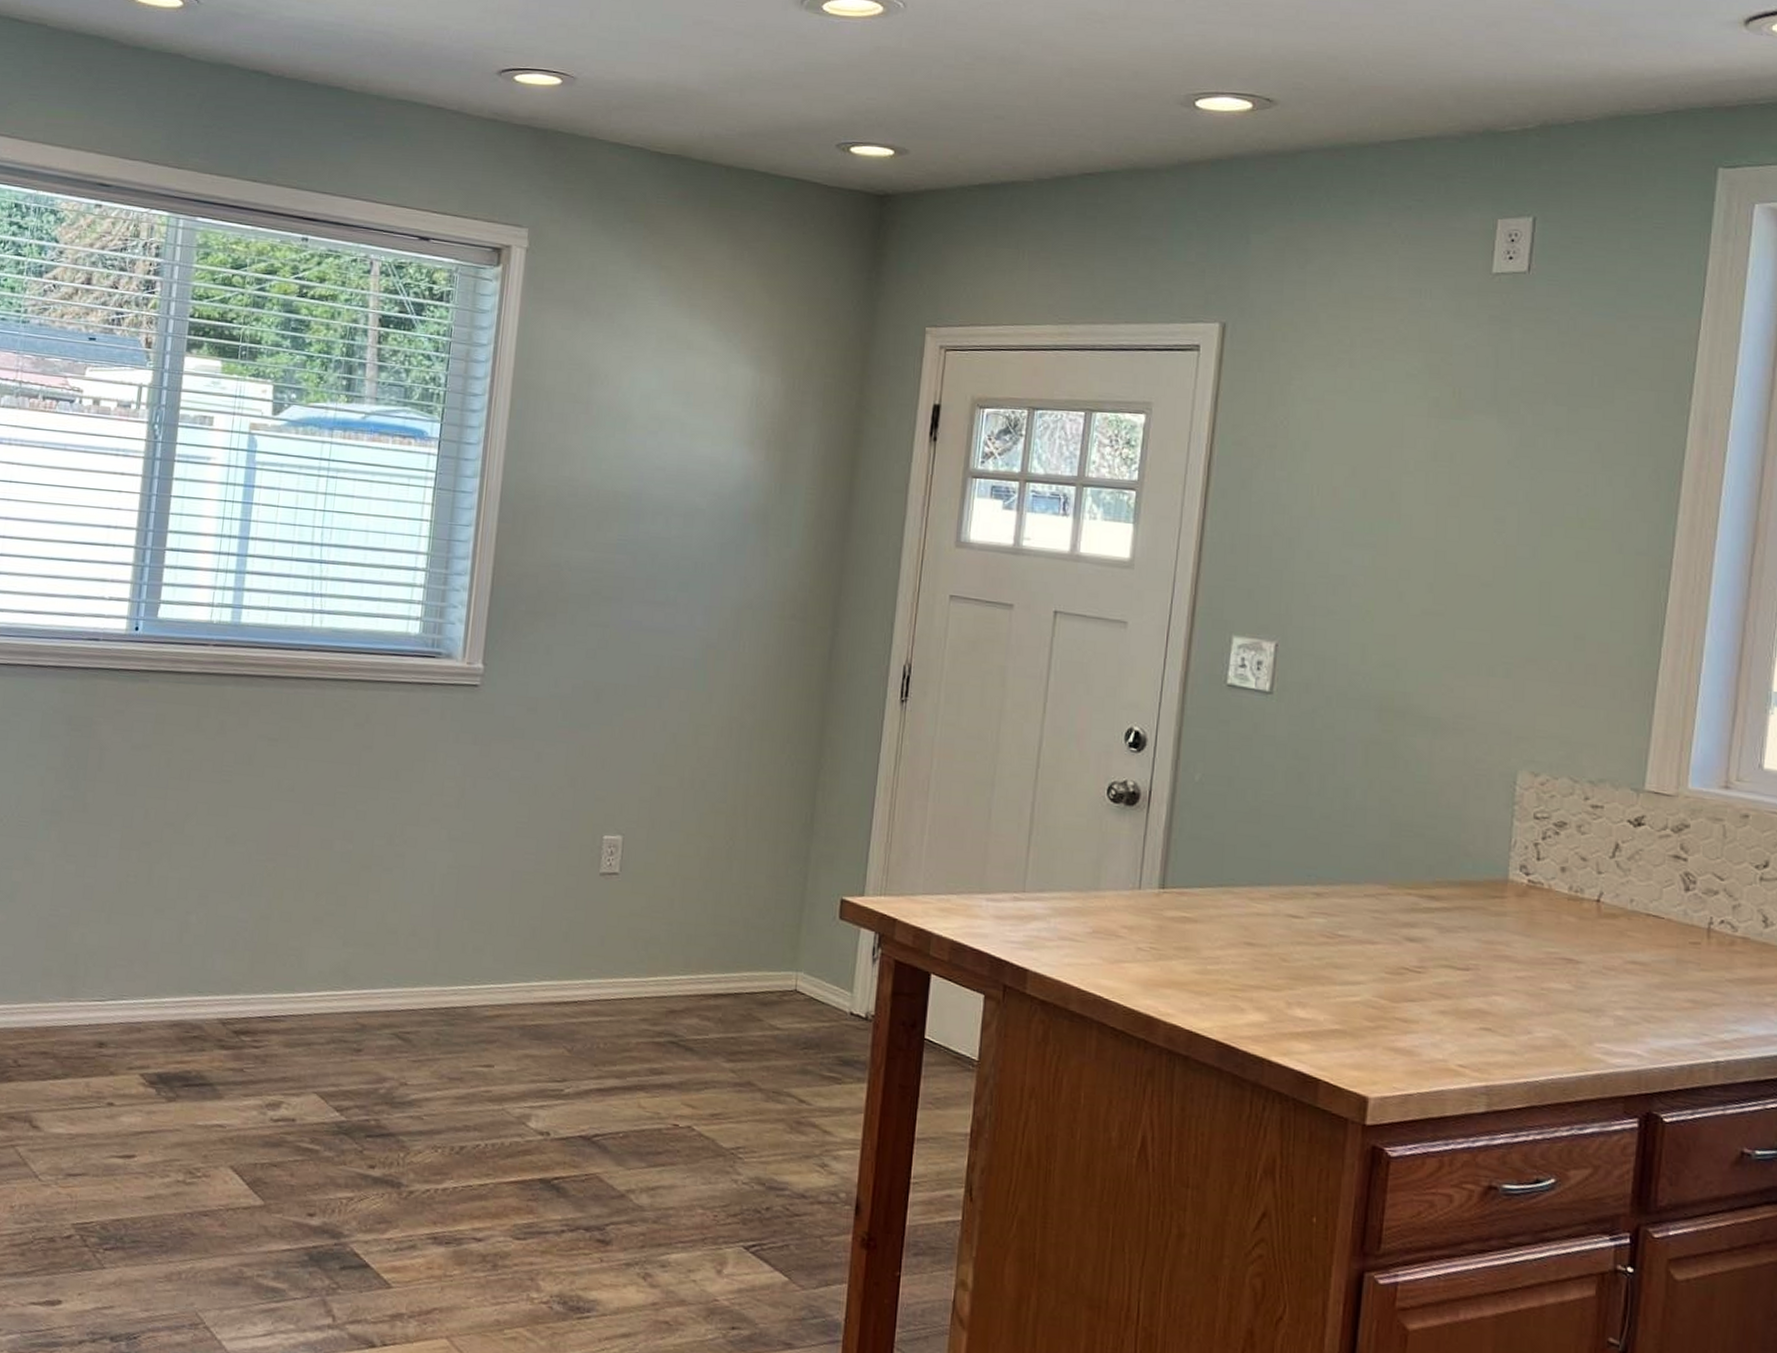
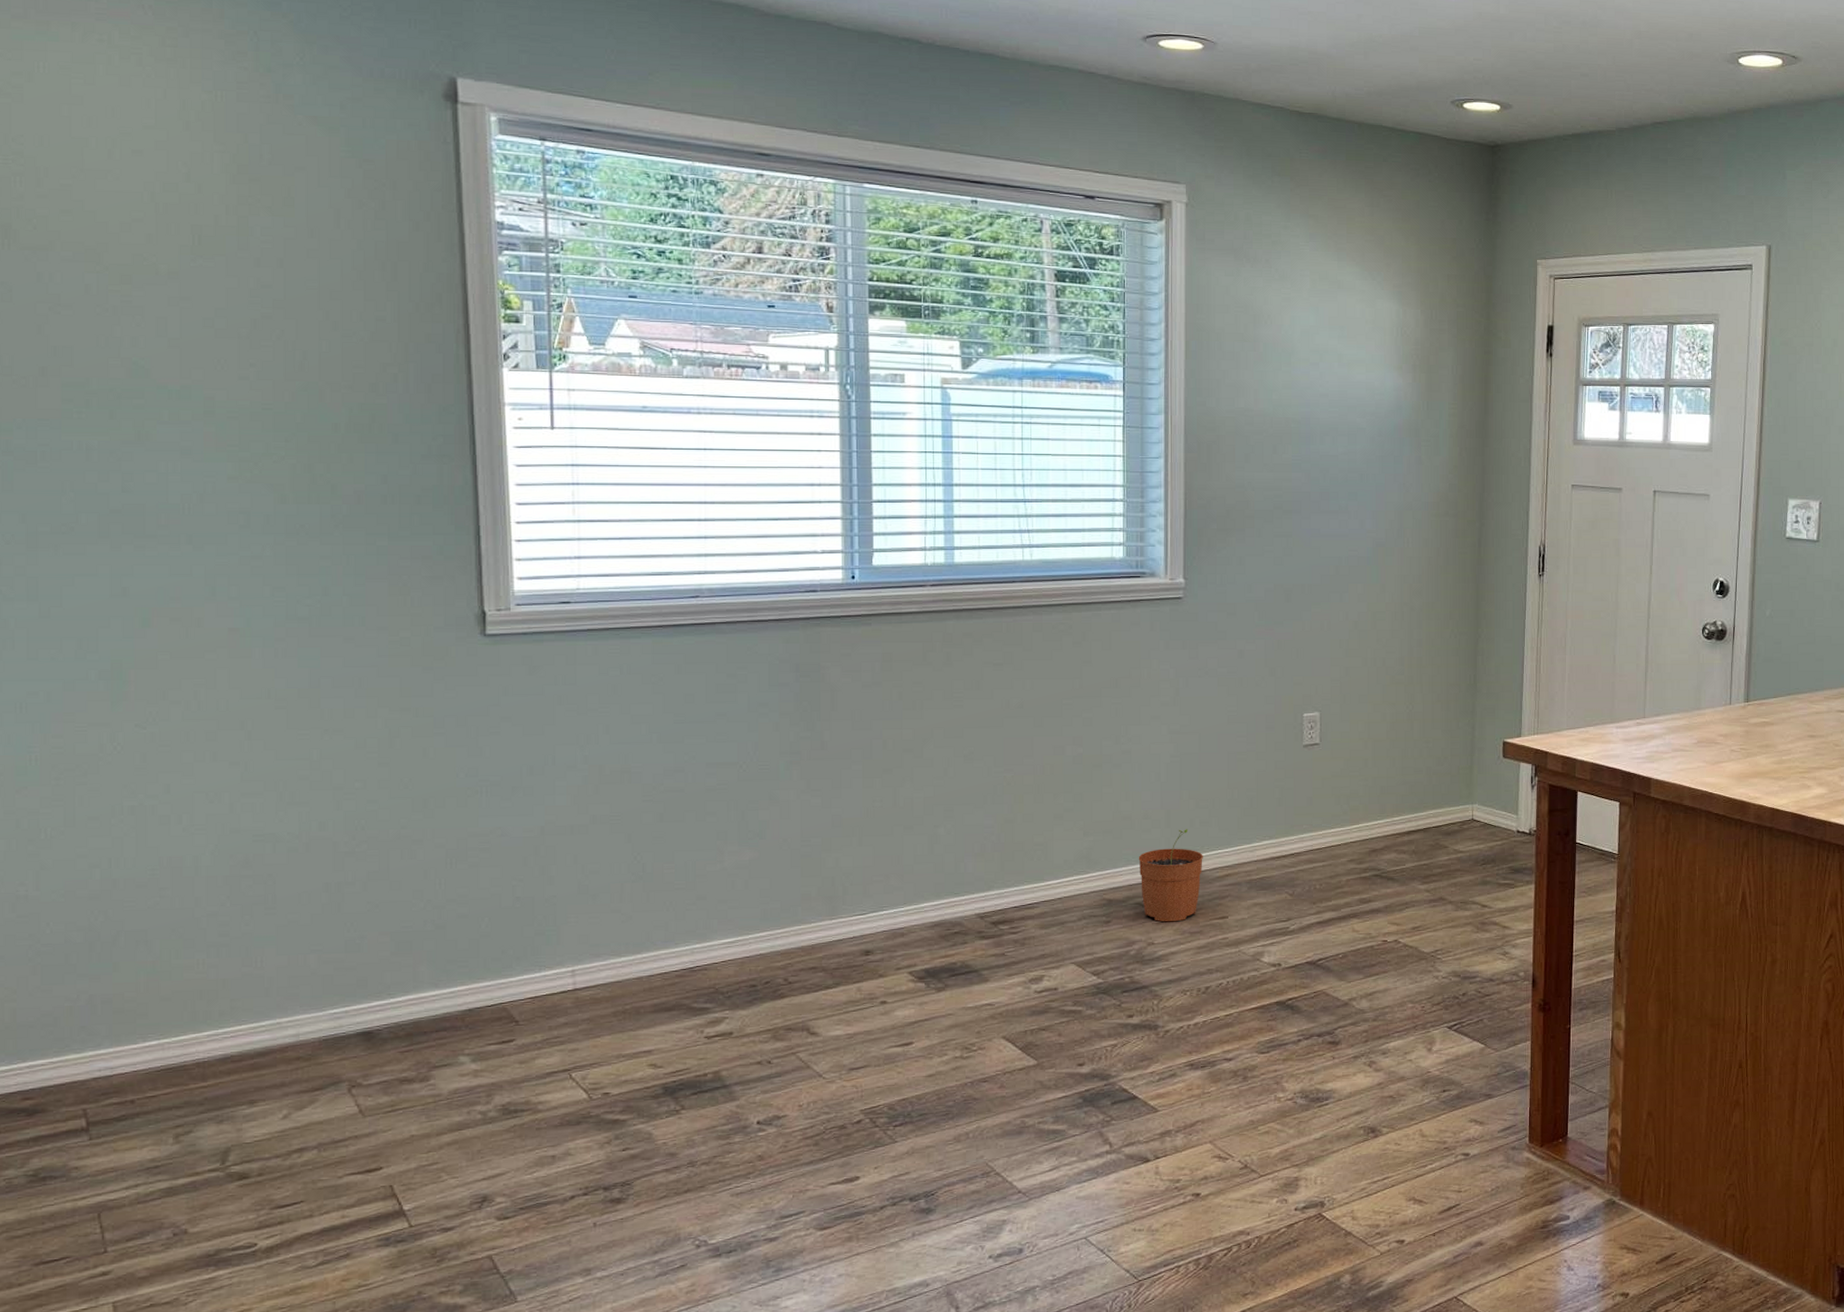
plant pot: none [399,953,473,1063] -> present [1138,829,1203,922]

